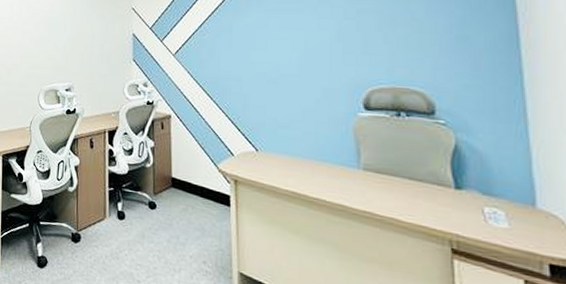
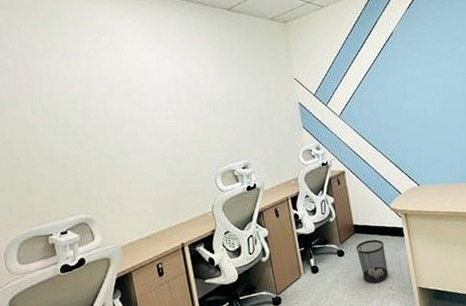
waste bin: none [170,199,205,252] -> present [355,239,389,283]

